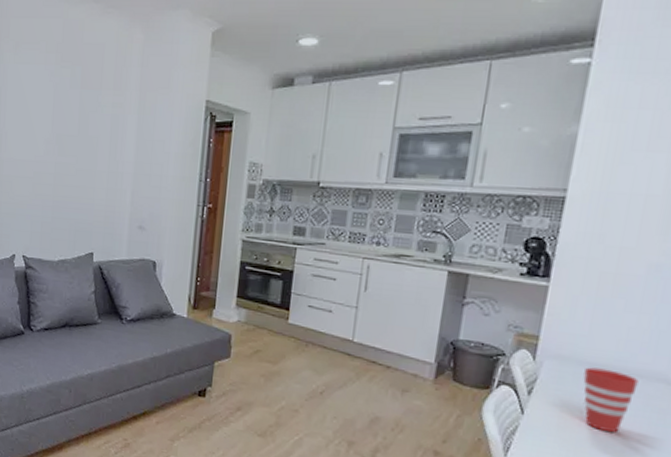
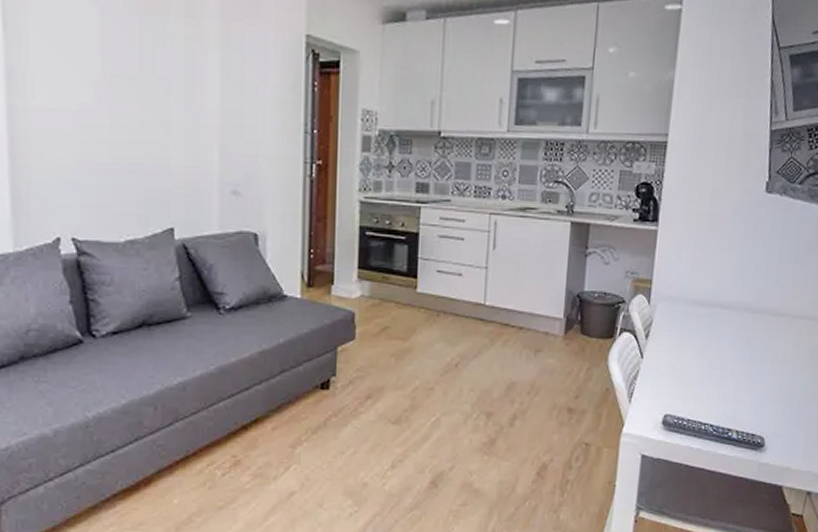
cup: present [583,367,639,433] -> none [689,305,731,364]

